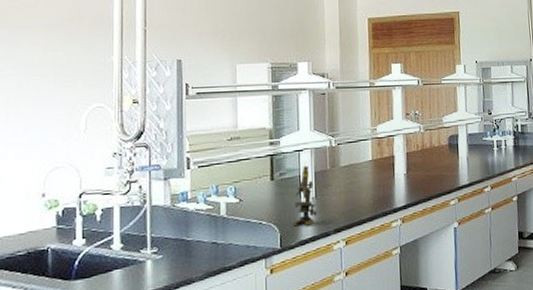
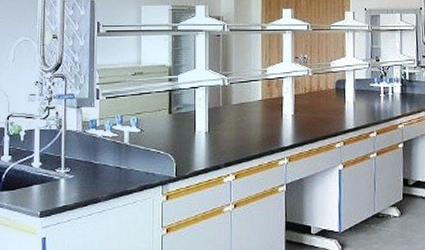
microscope: present [292,166,317,227] -> none [187,102,209,158]

